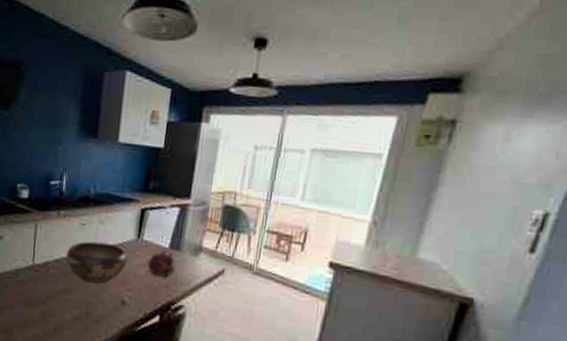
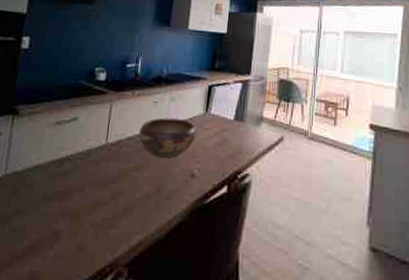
teapot: present [147,250,175,277] -> none [215,122,240,147]

